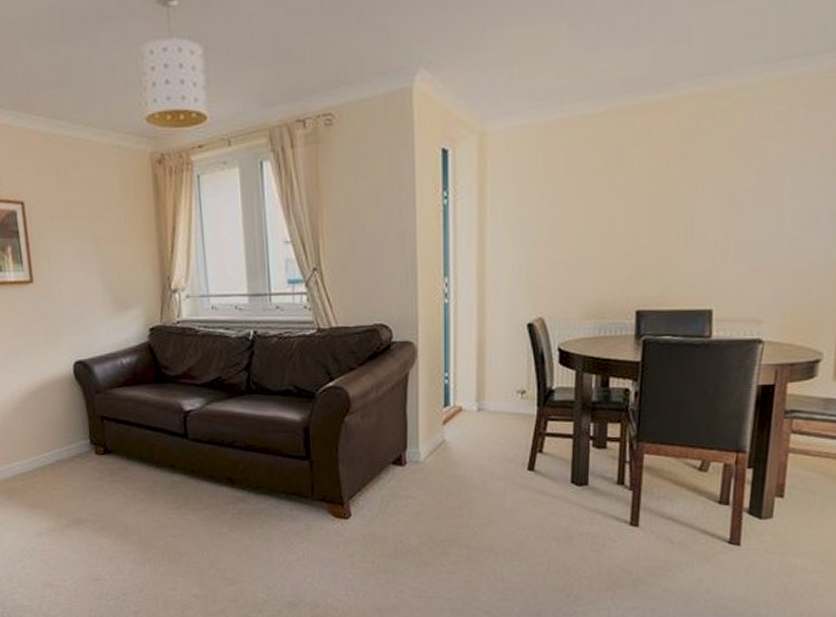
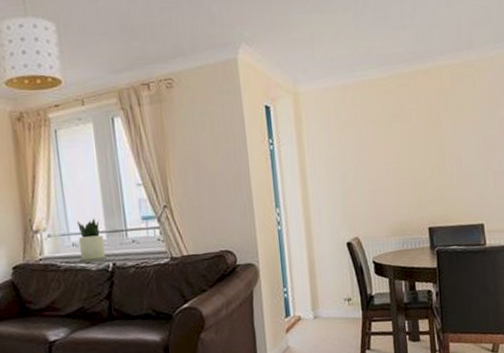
planter: none [218,279,248,327] -> present [77,218,108,262]

